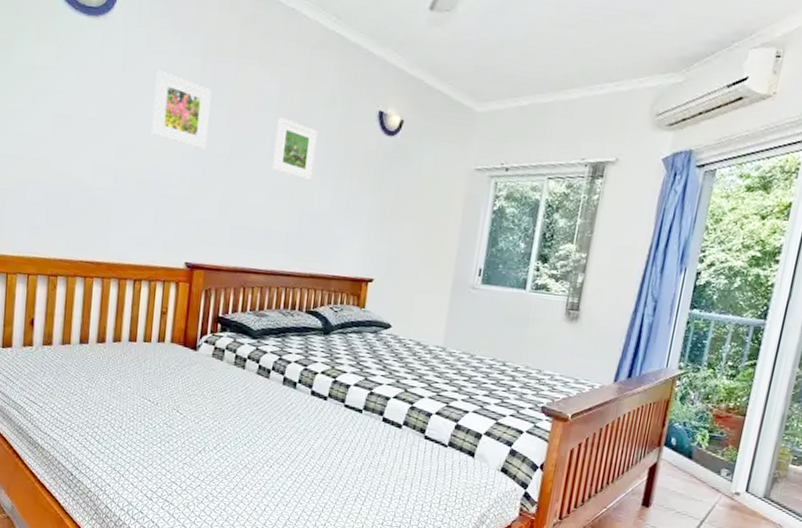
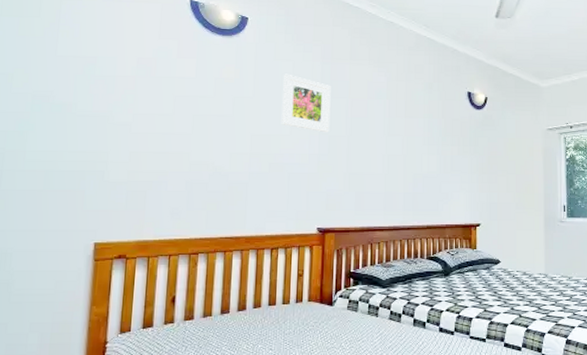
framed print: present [272,118,318,180] -> none [386,103,421,149]

